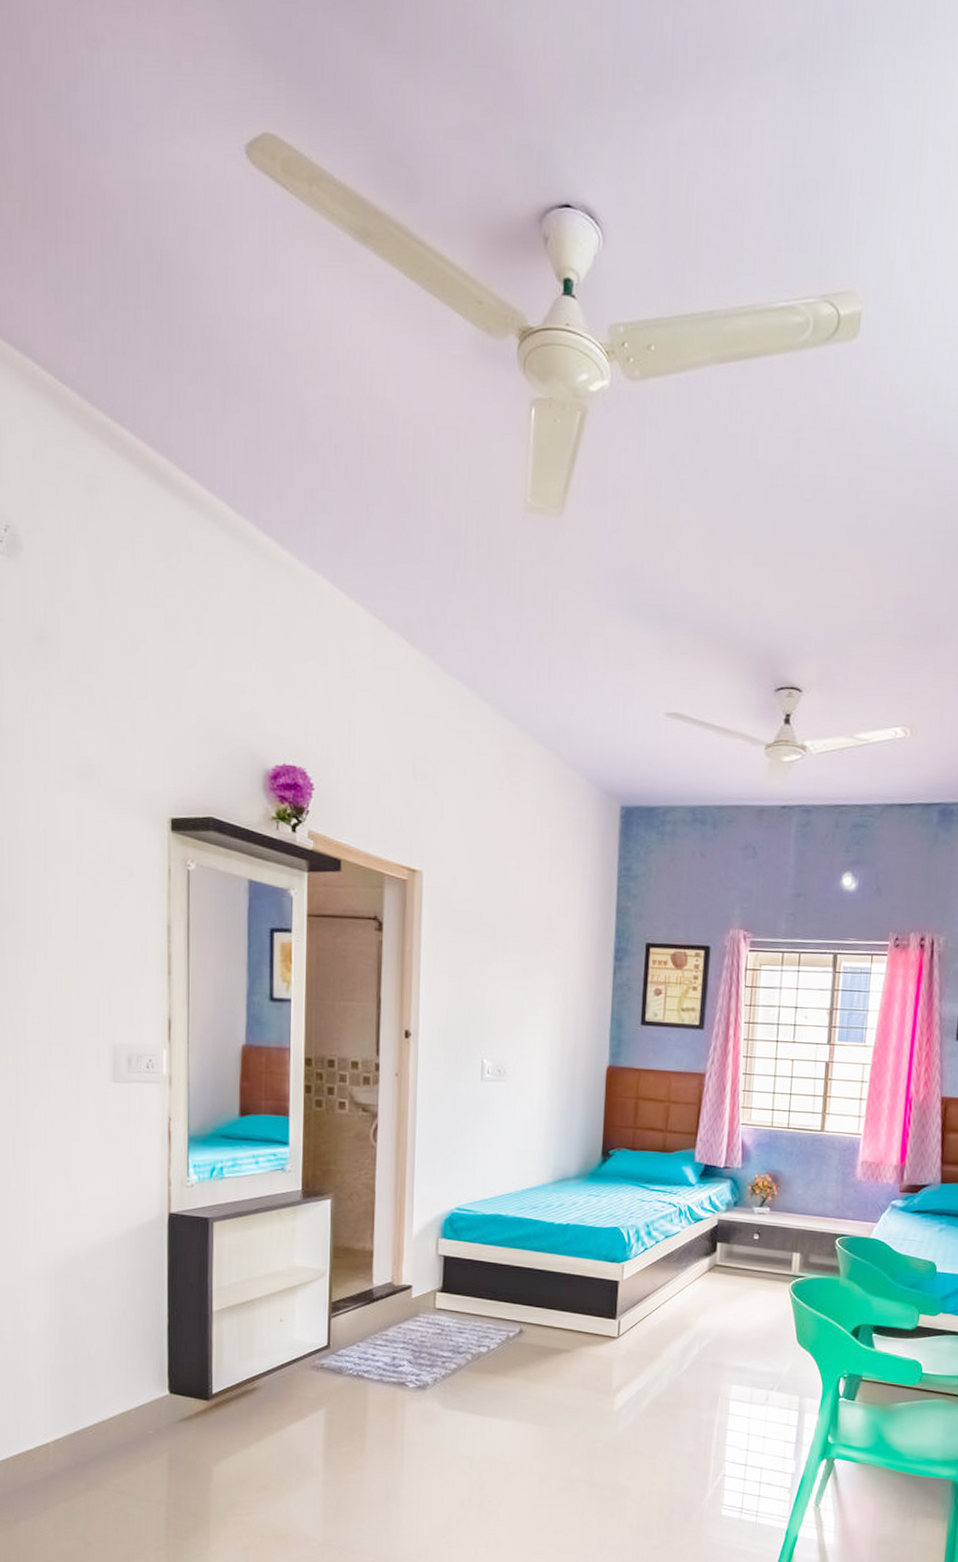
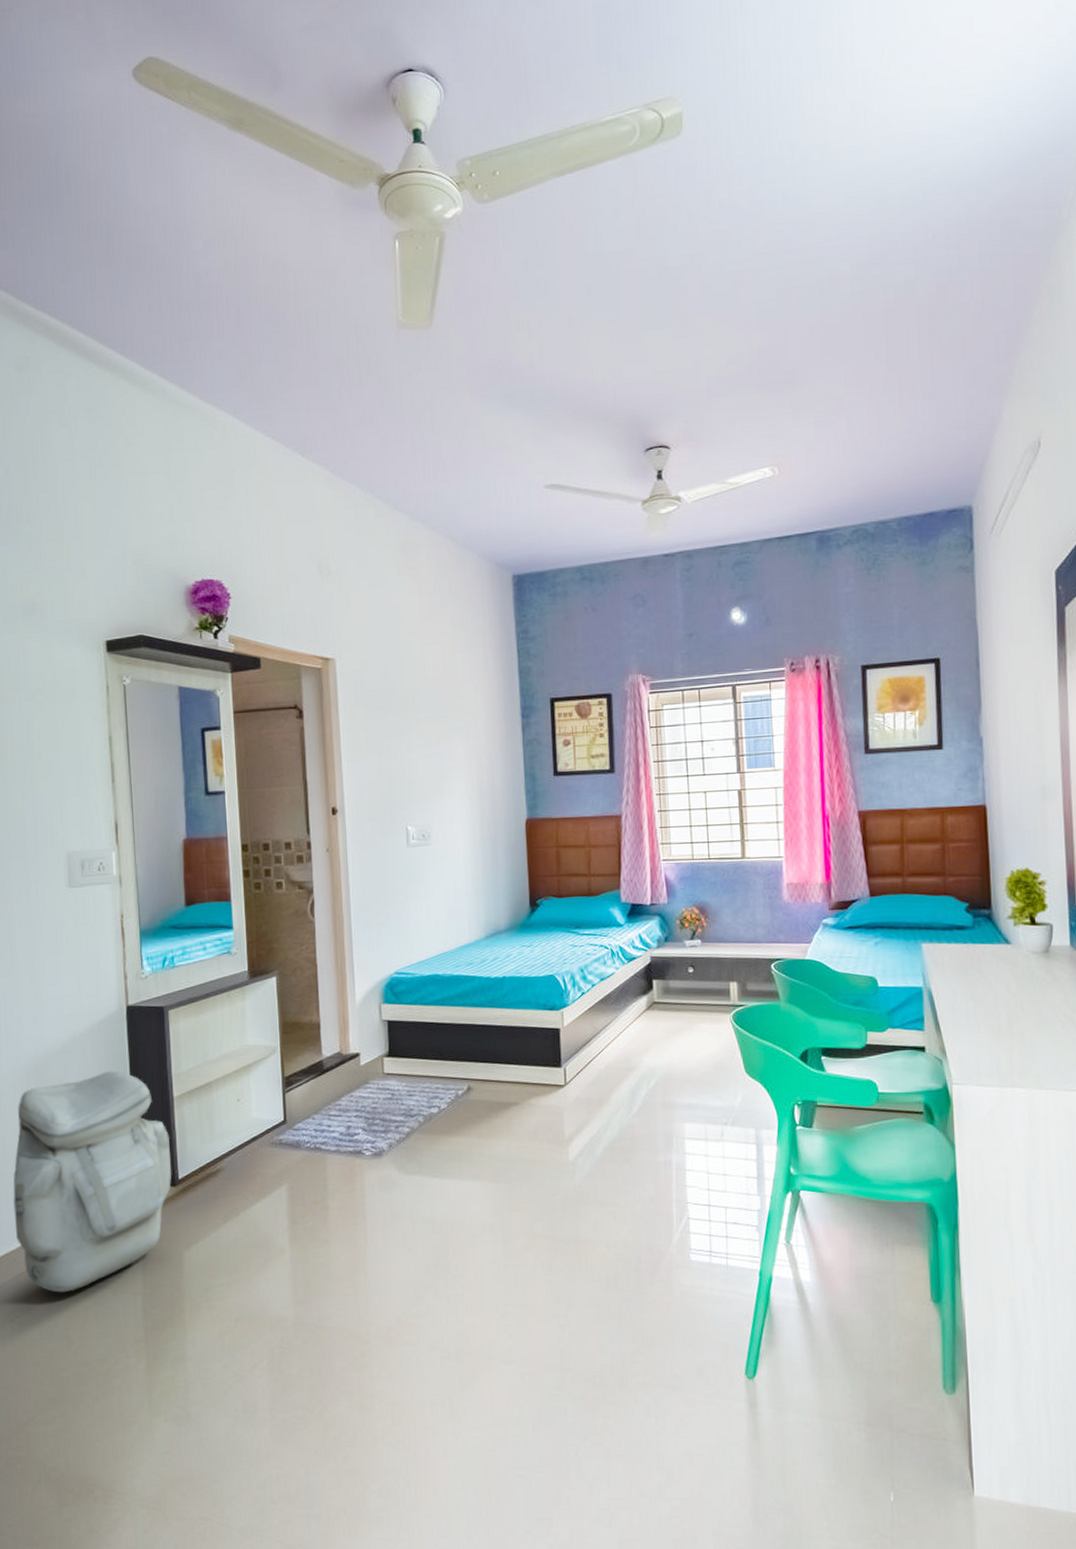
backpack: none [34,1278,206,1496] -> present [13,1071,172,1293]

